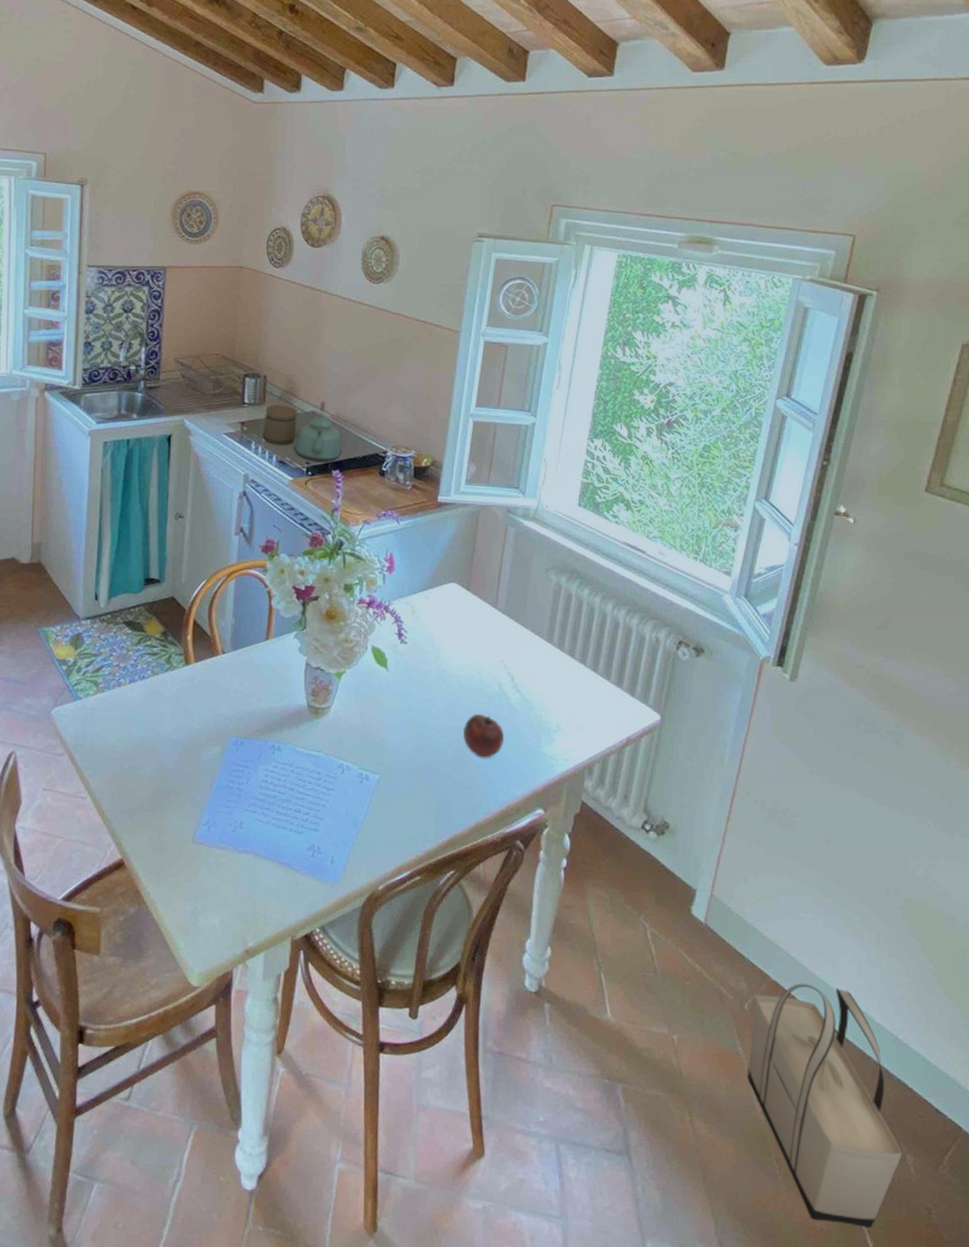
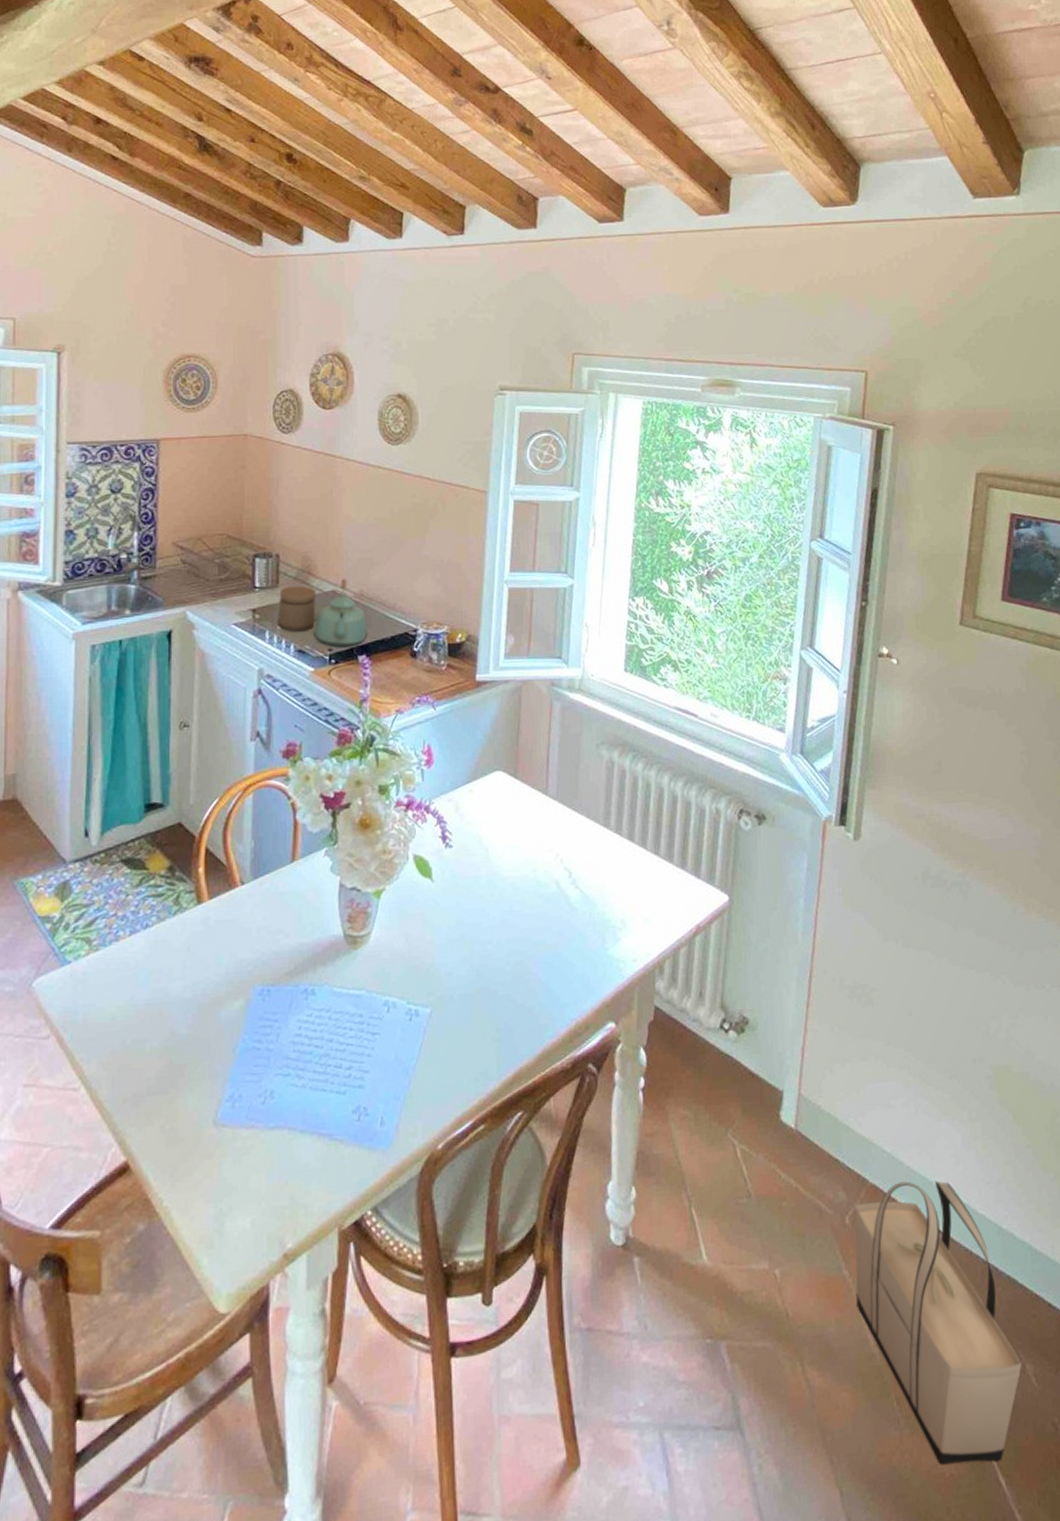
fruit: present [462,713,504,758] -> none [520,919,566,971]

